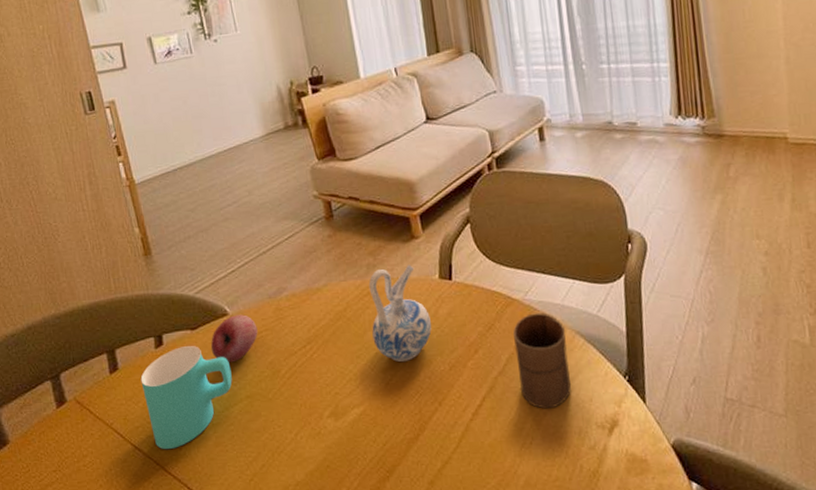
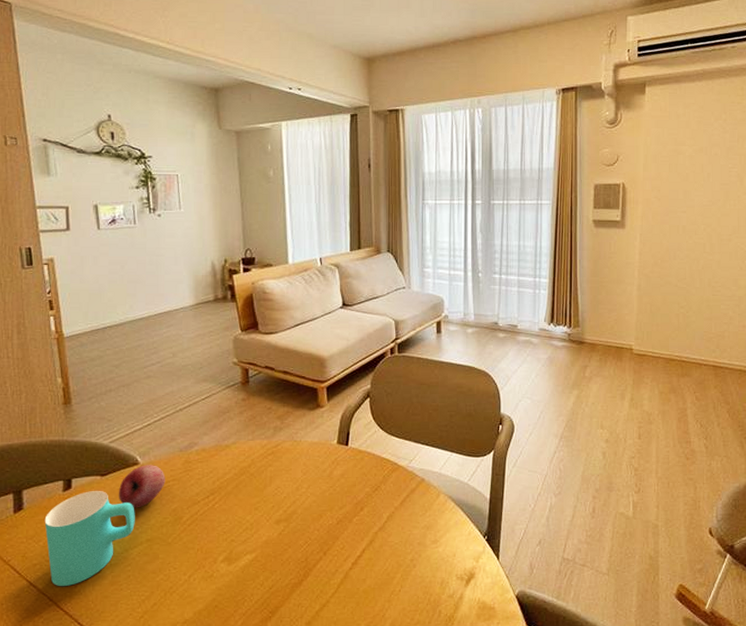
ceramic pitcher: present [368,265,432,362] -> none [272,430,325,515]
cup: present [513,313,571,409] -> none [396,479,439,561]

